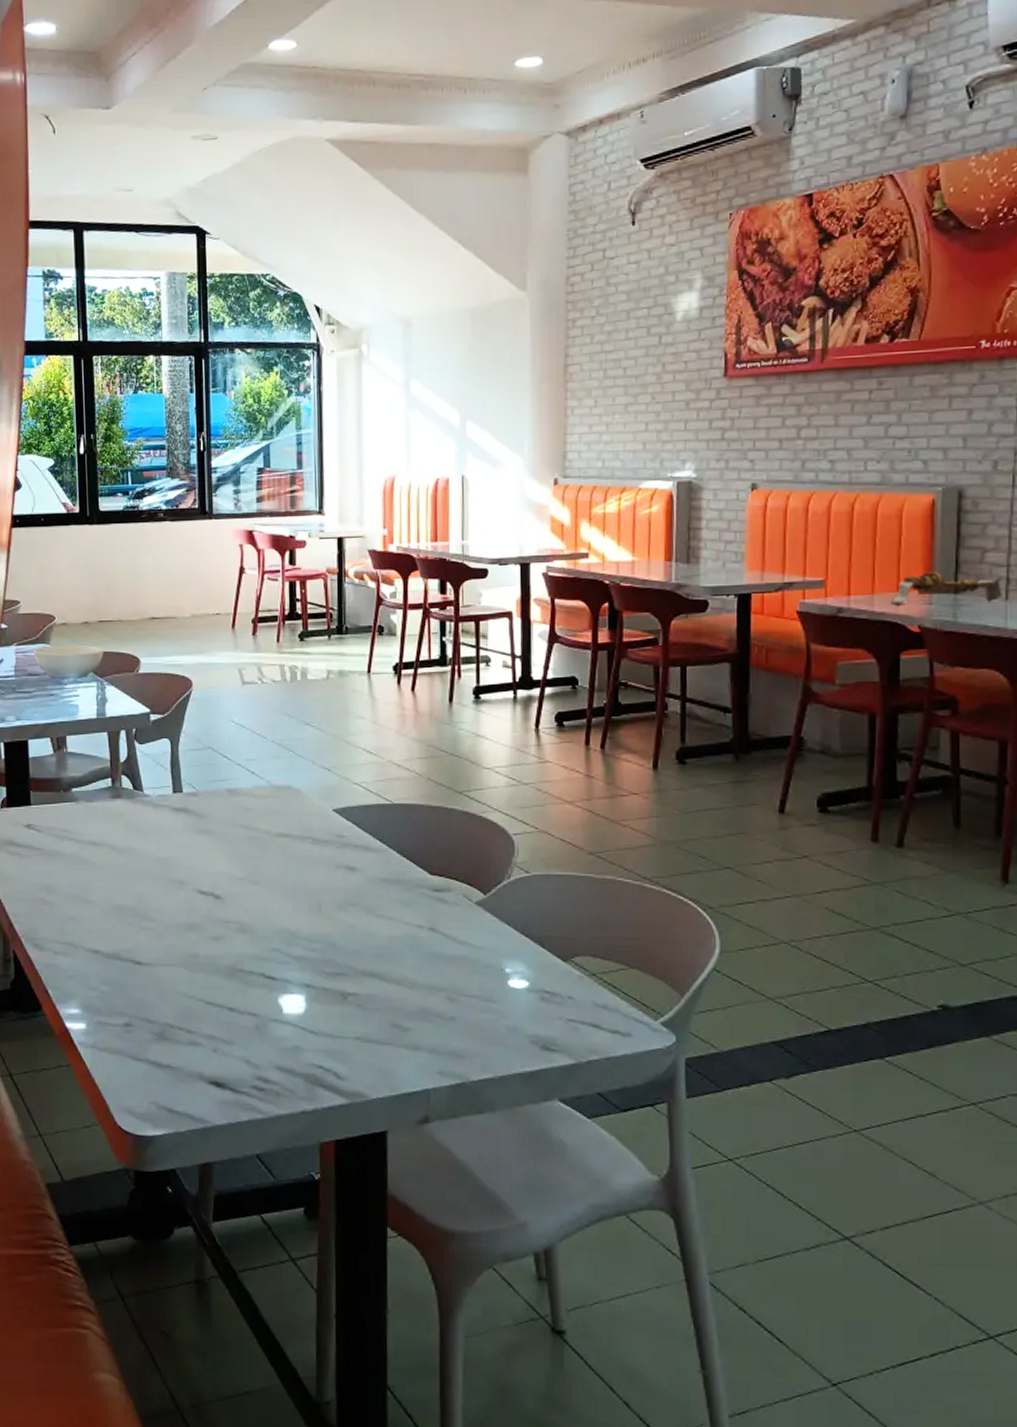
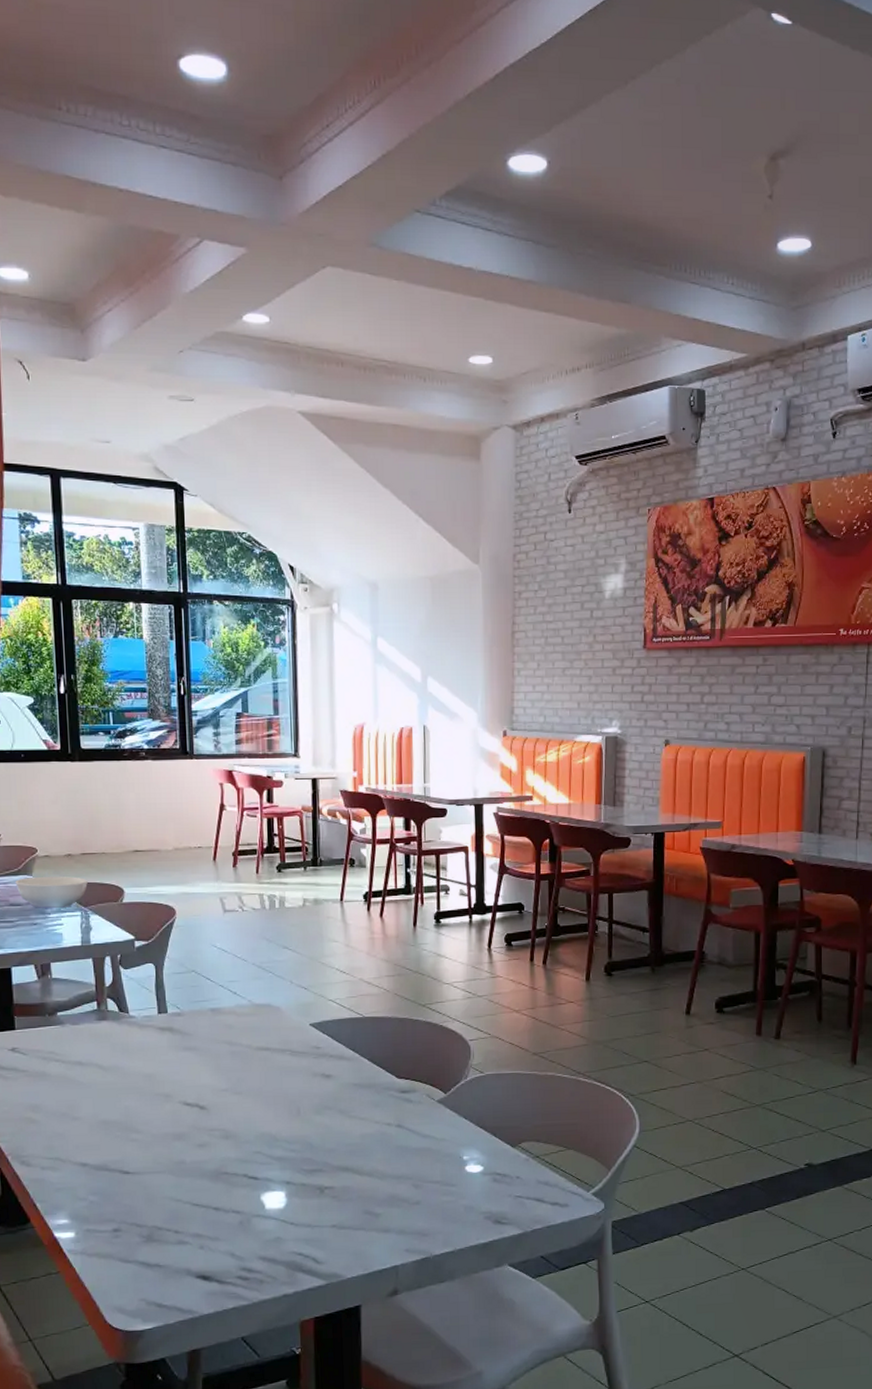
food tray: present [890,572,1002,606] -> none [771,816,854,843]

